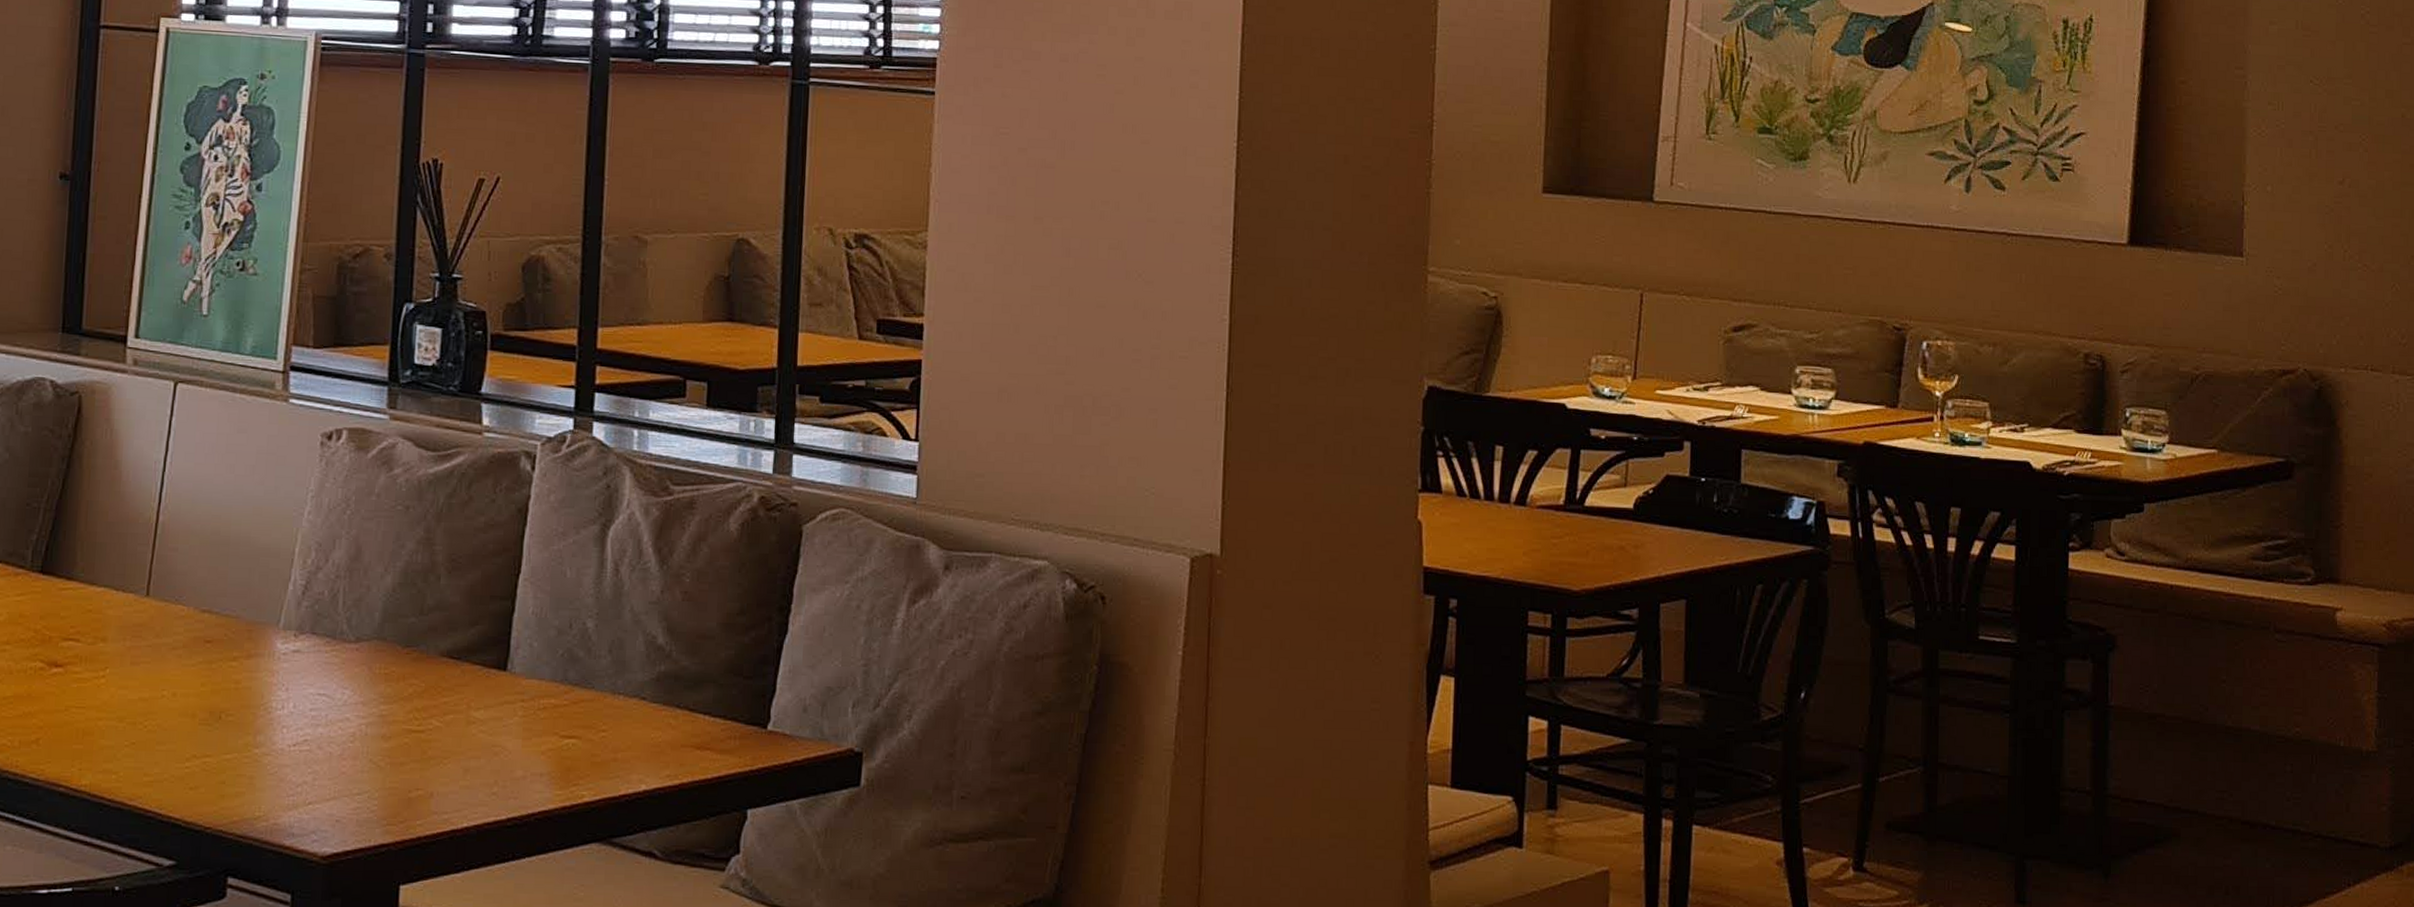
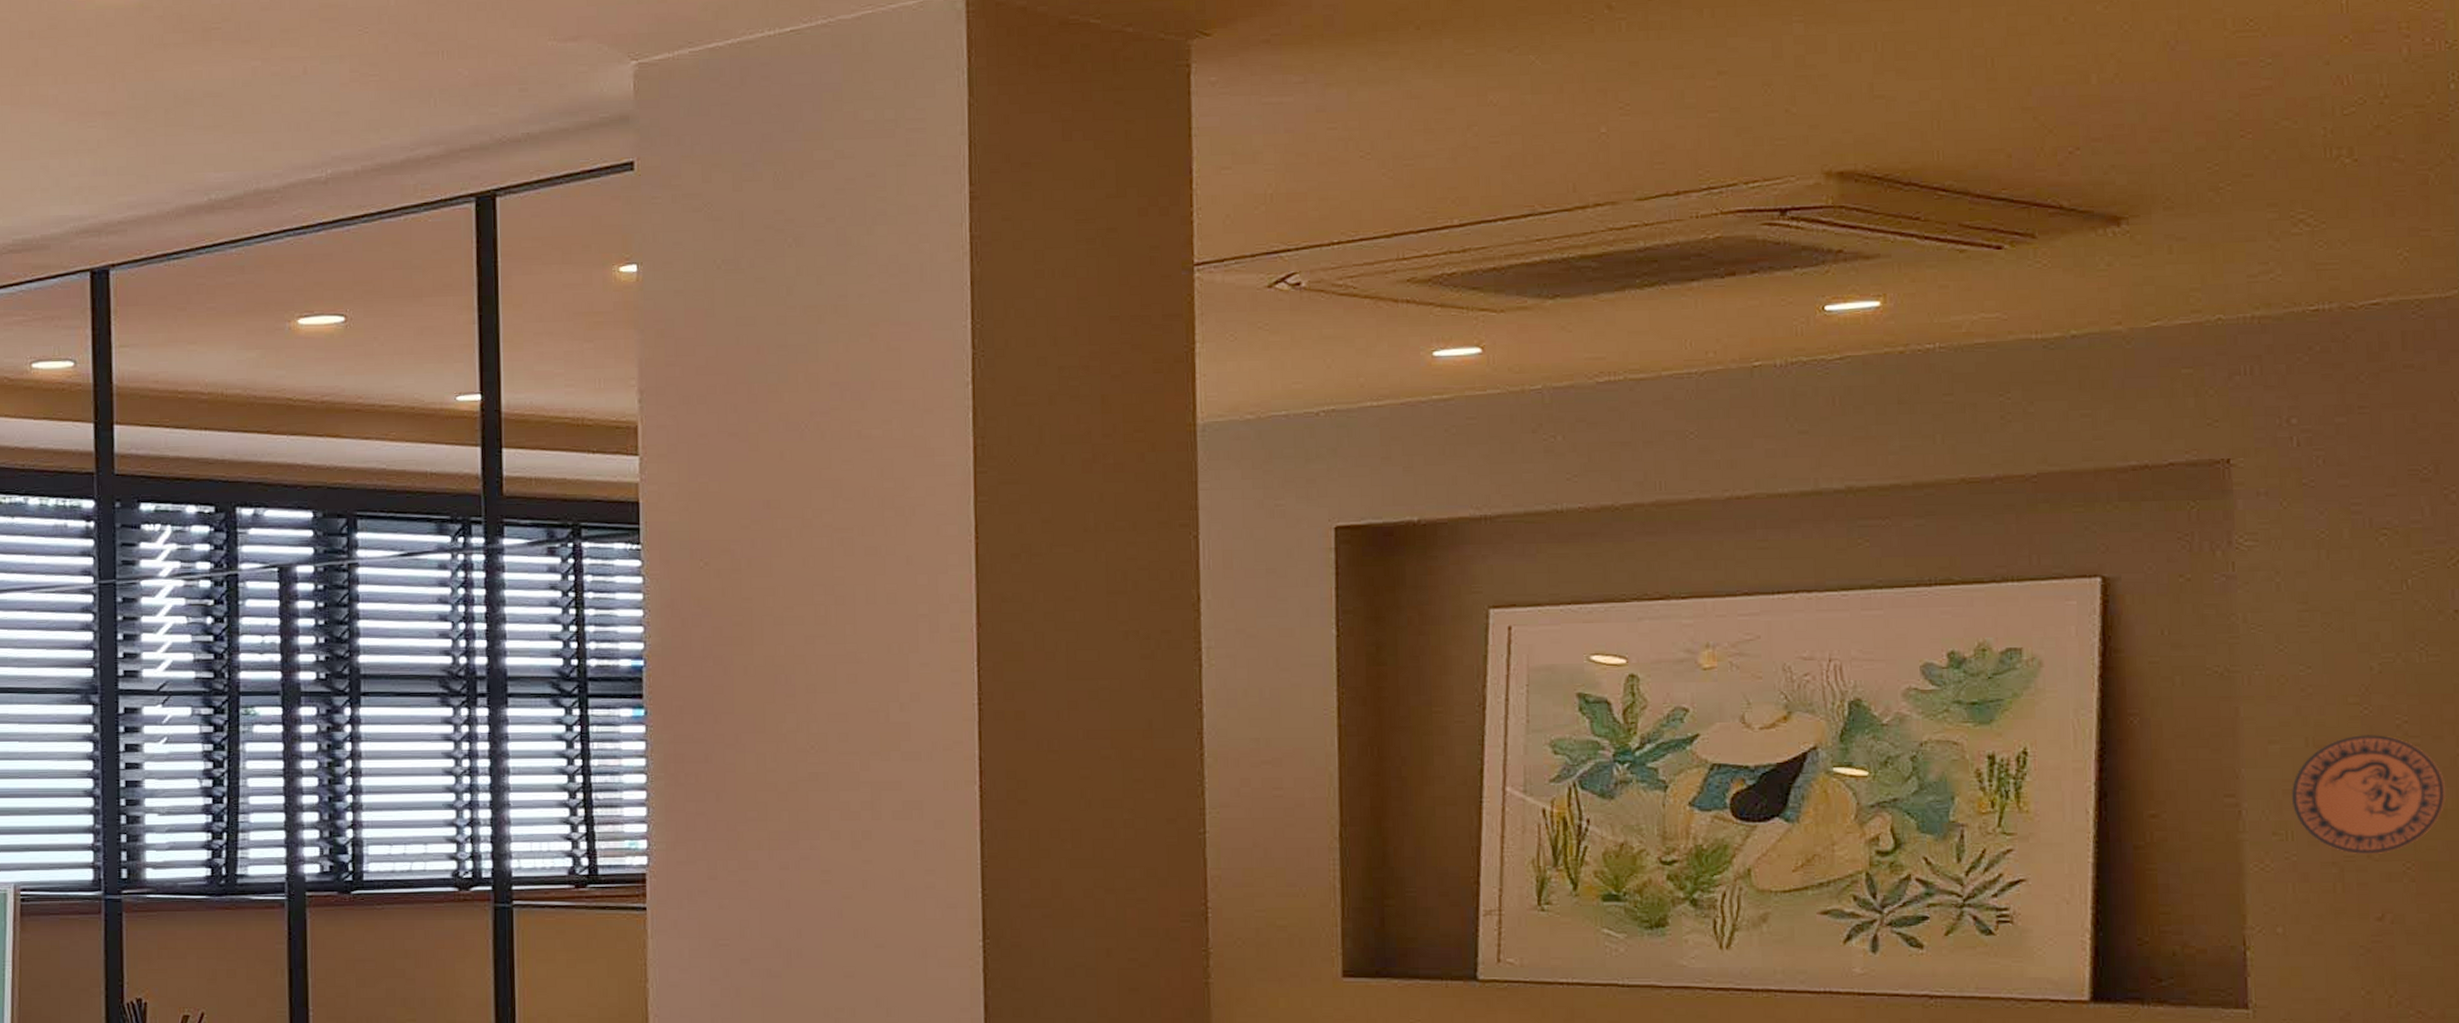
decorative plate: none [2284,21,2394,126] -> present [2292,735,2447,855]

